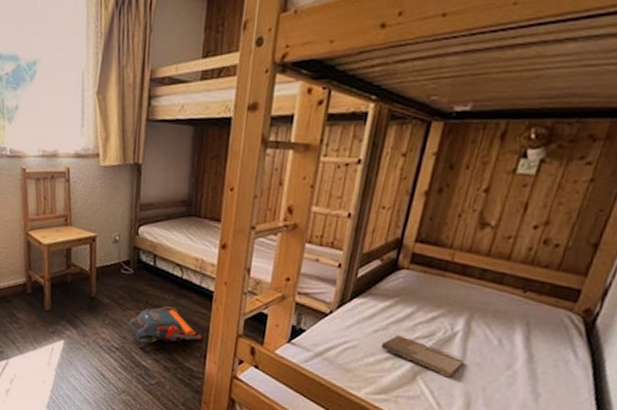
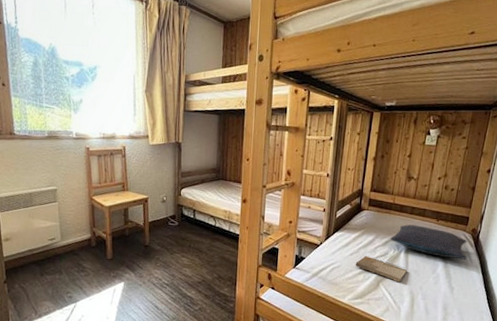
backpack: present [127,306,202,344] -> none [175,248,232,279]
pillow: none [440,294,573,355] -> present [390,224,467,260]

